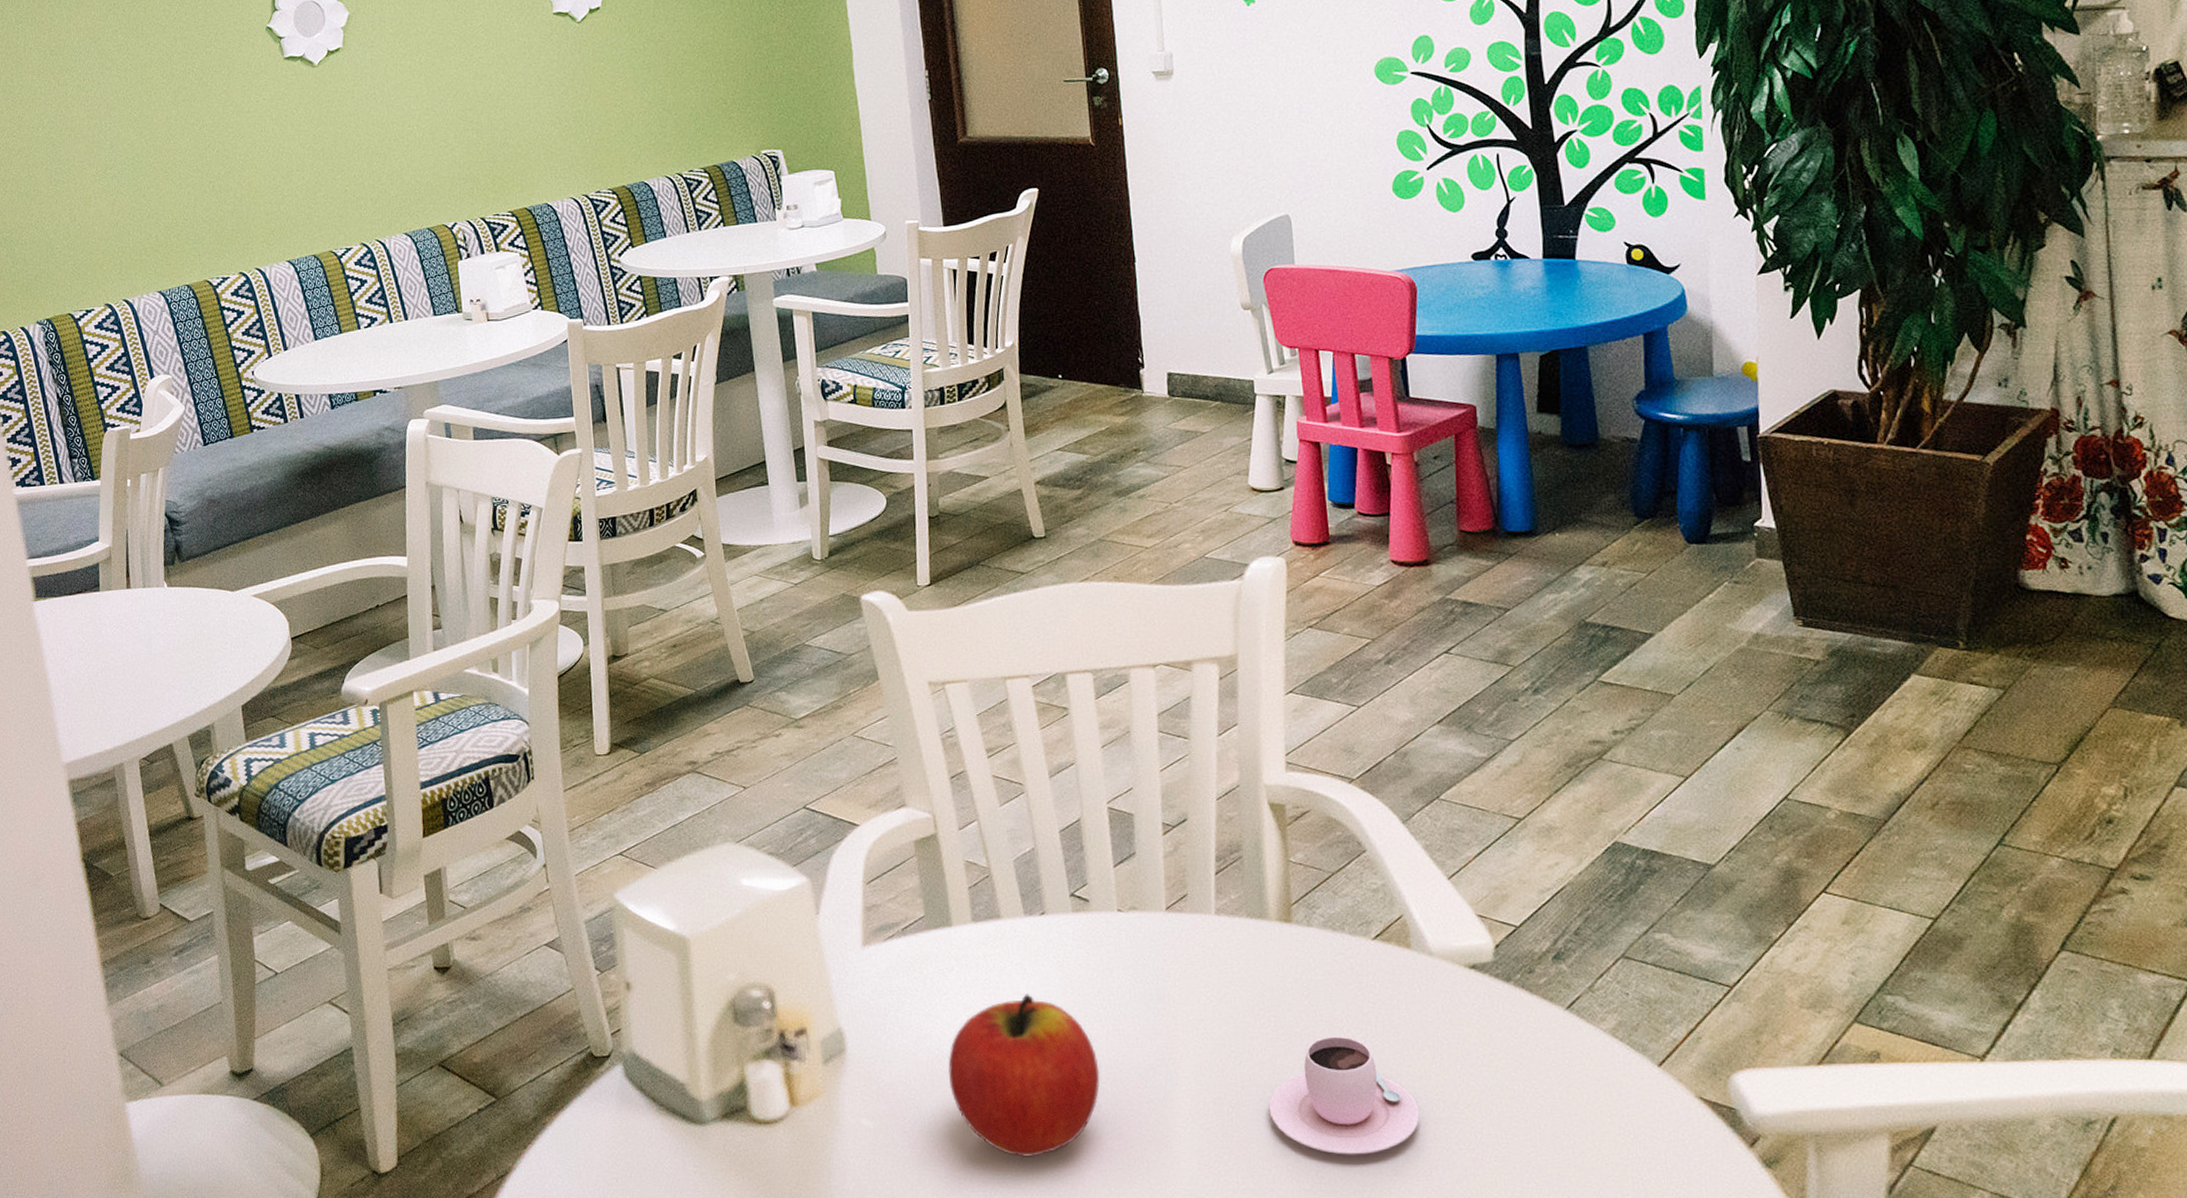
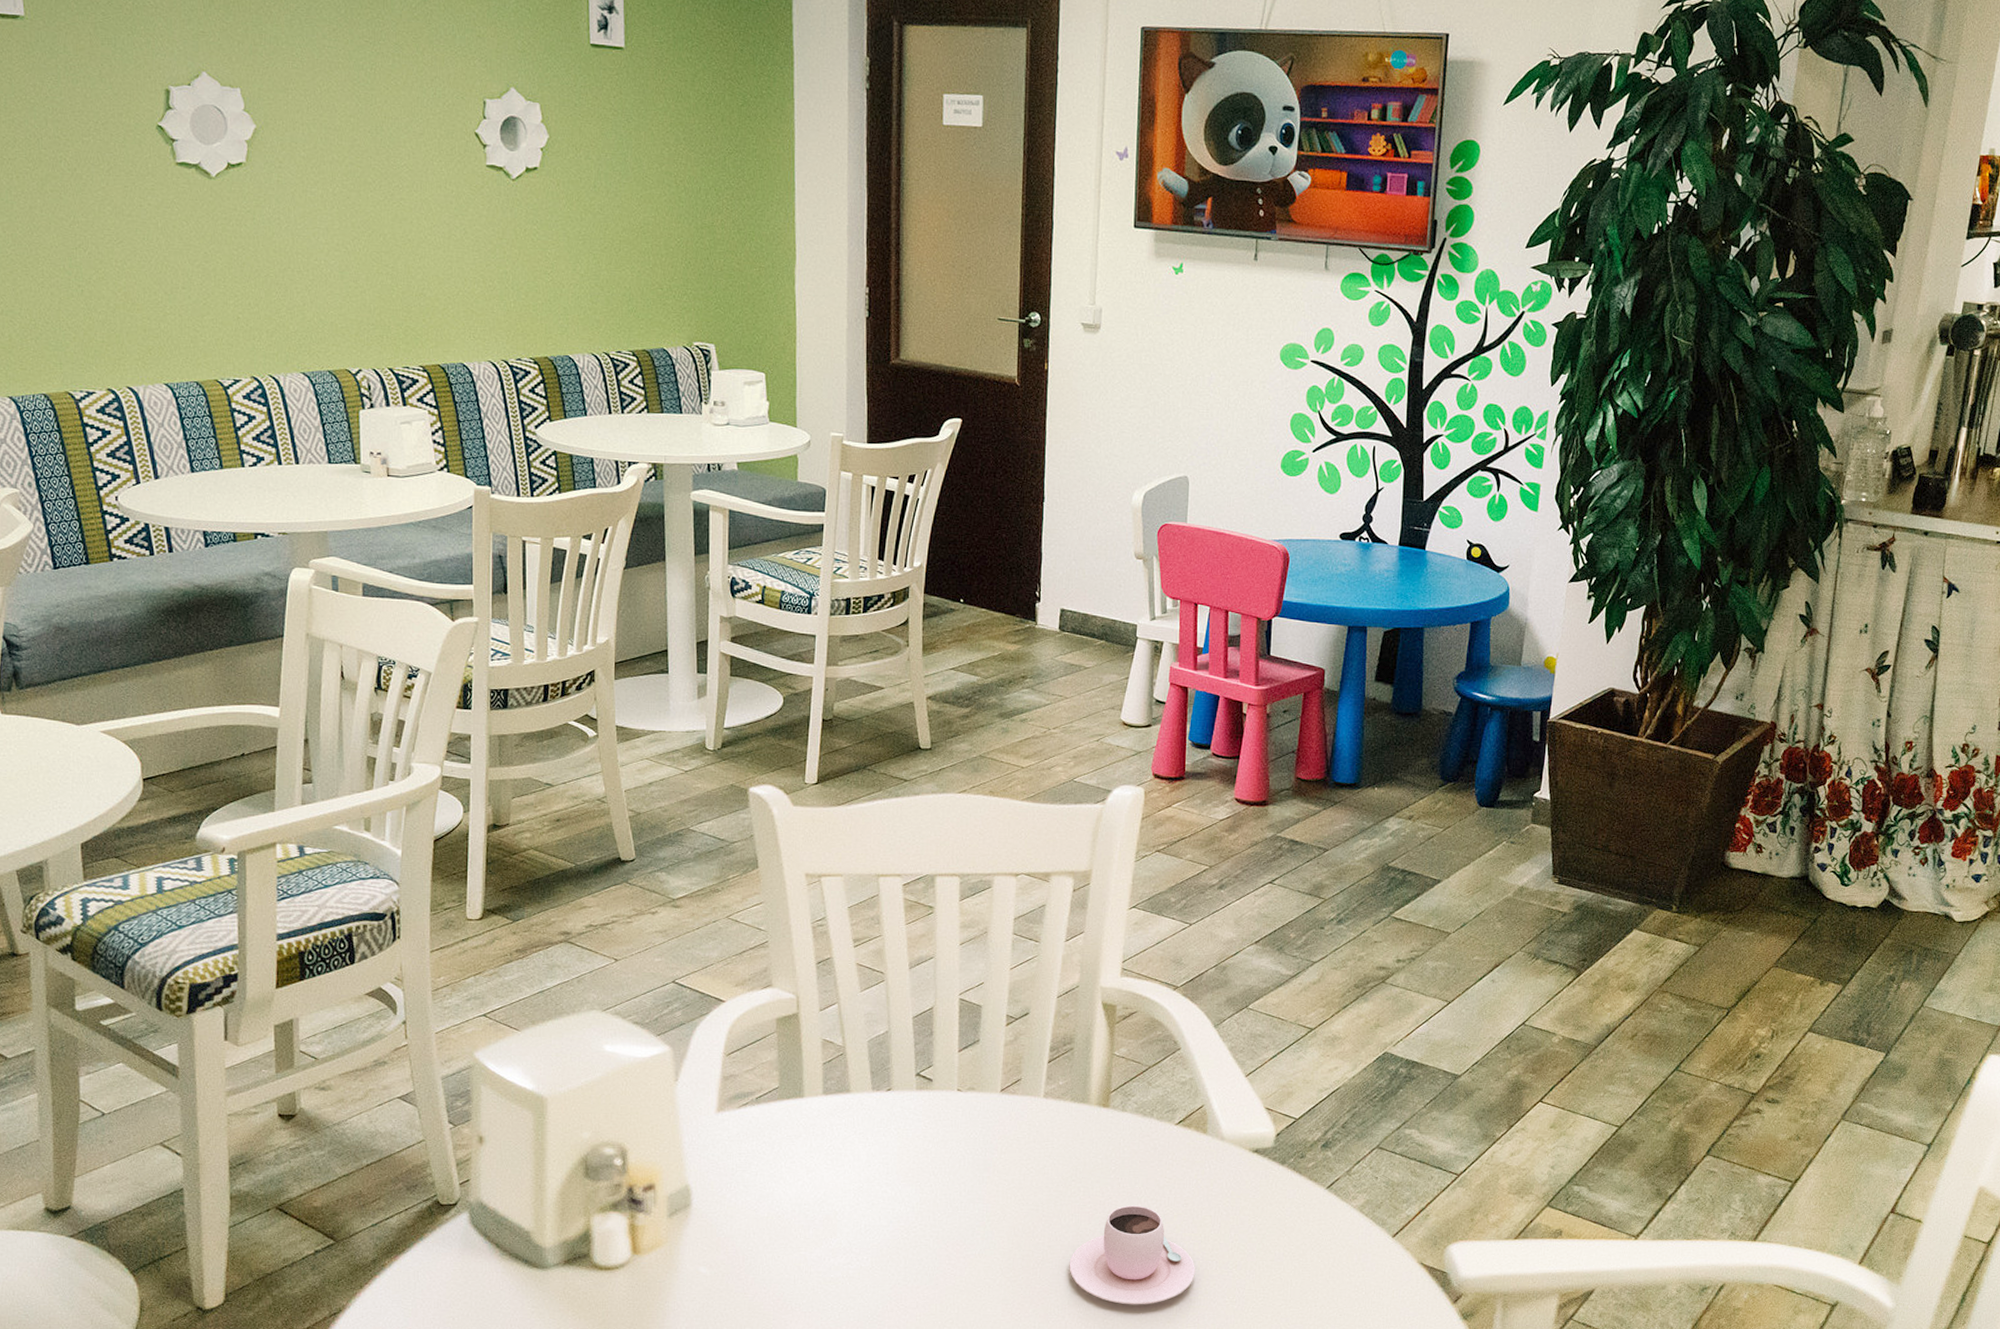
apple: present [948,994,1100,1157] -> none [786,1160,925,1303]

